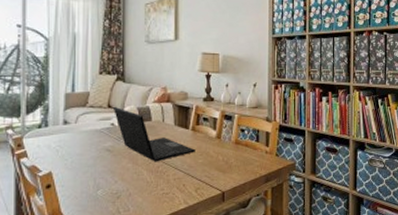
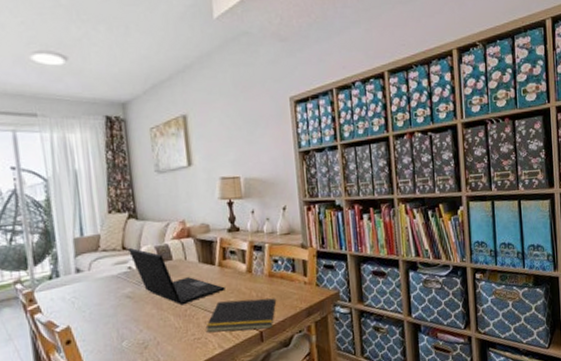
notepad: none [174,162,240,191] -> present [205,298,277,332]

